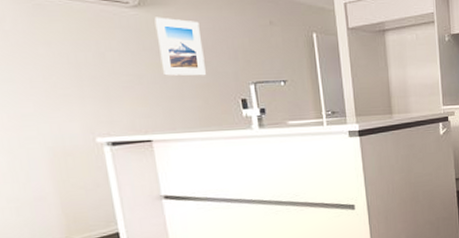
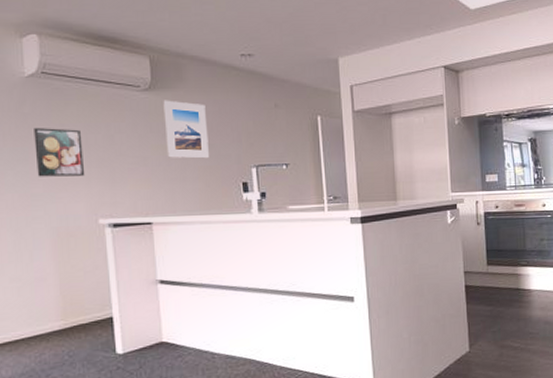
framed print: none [17,46,78,97] -> present [34,128,85,177]

